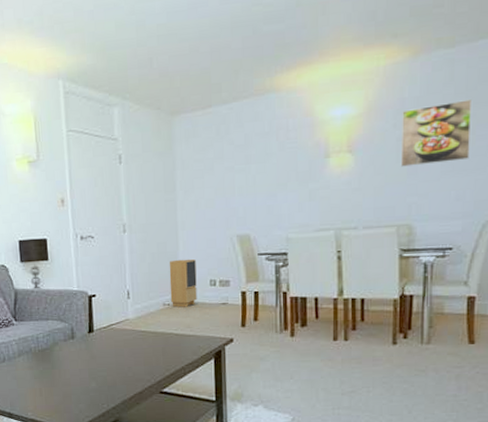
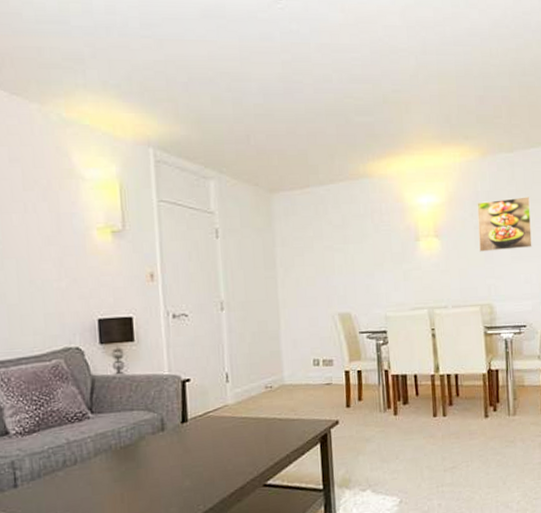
speaker: present [169,259,197,307] -> none [270,338,301,390]

